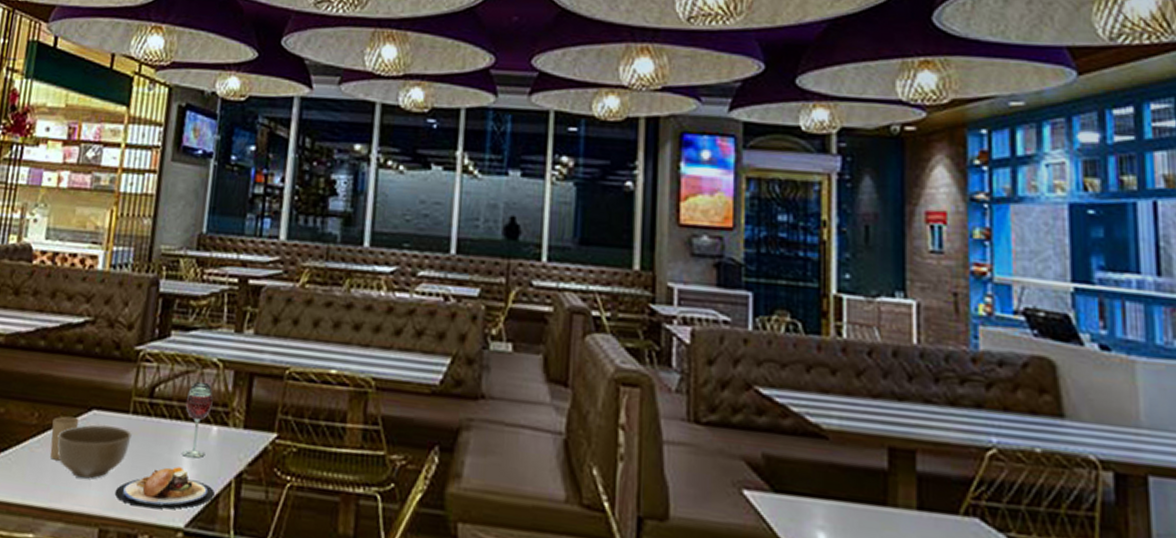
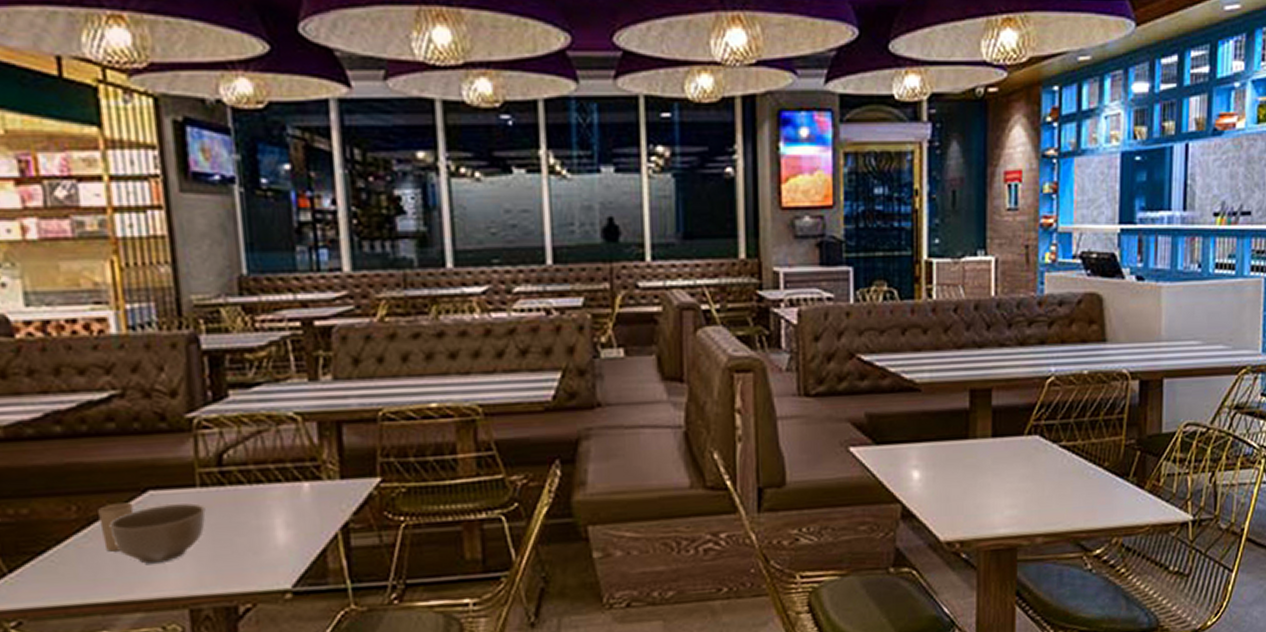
plate: present [114,467,214,509] -> none [199,530,320,579]
wineglass: present [182,381,213,458] -> none [263,439,301,519]

